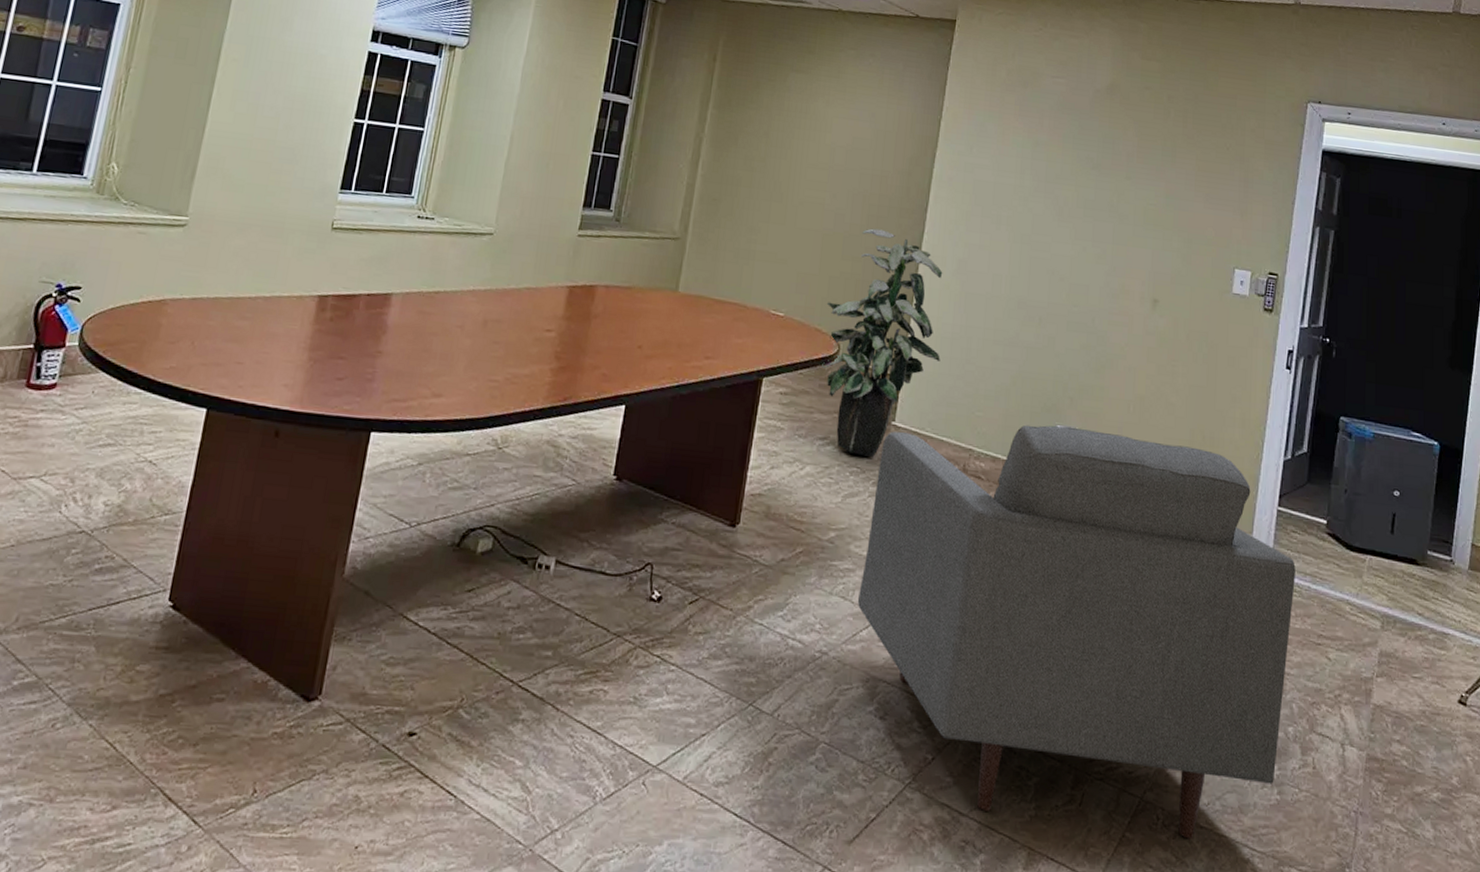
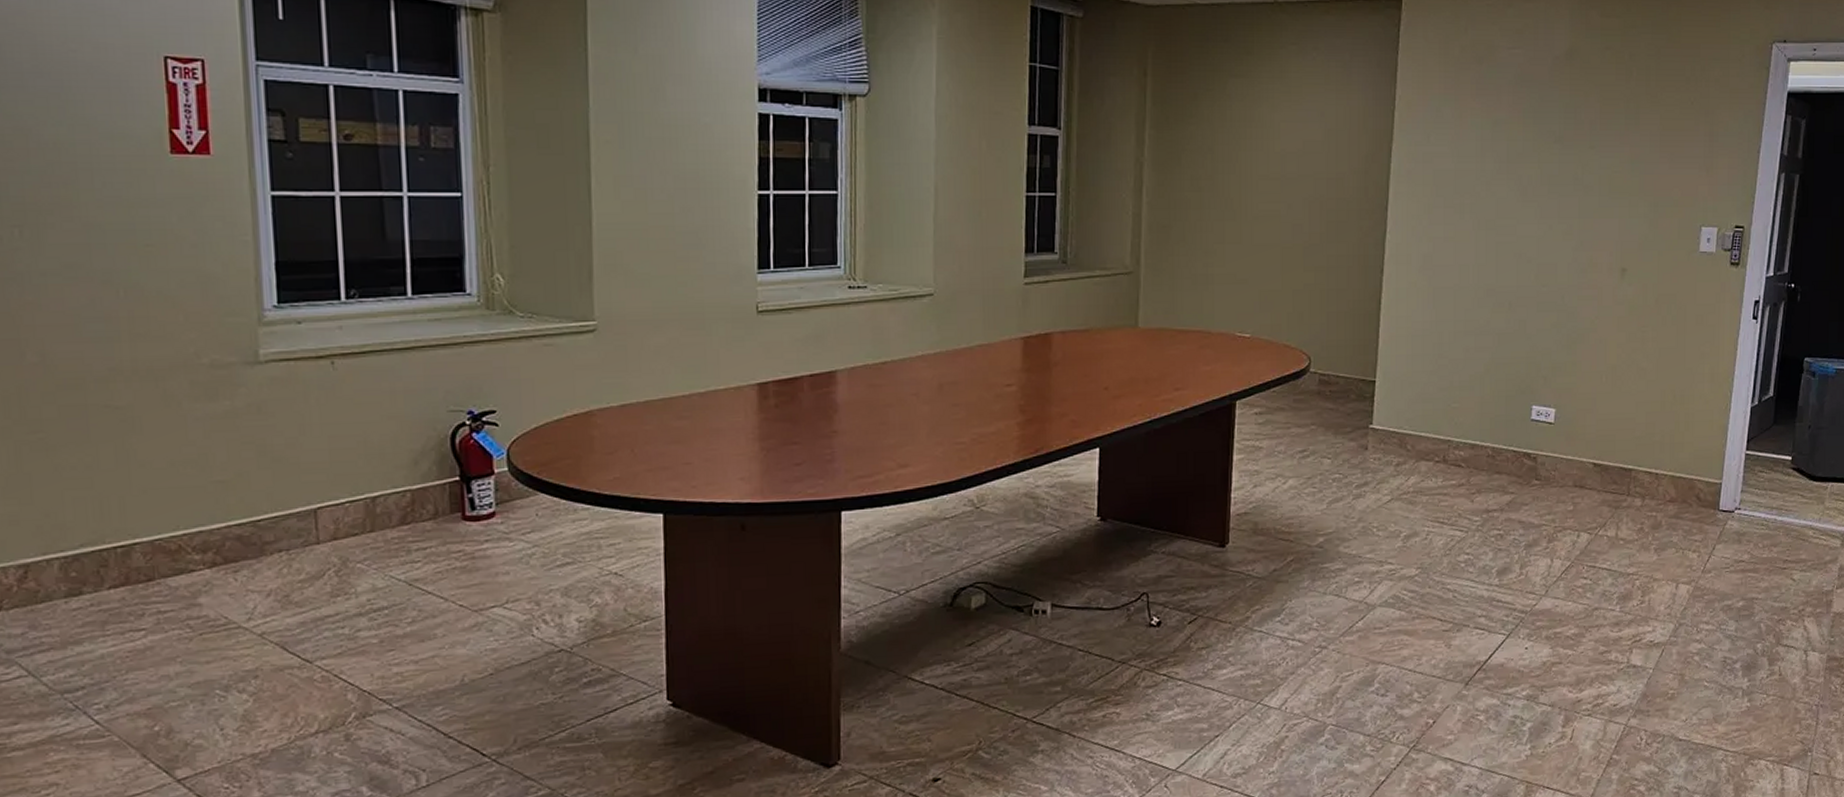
indoor plant: present [822,228,943,458] -> none [1293,235,1413,463]
chair: present [857,425,1296,840] -> none [1351,405,1763,758]

